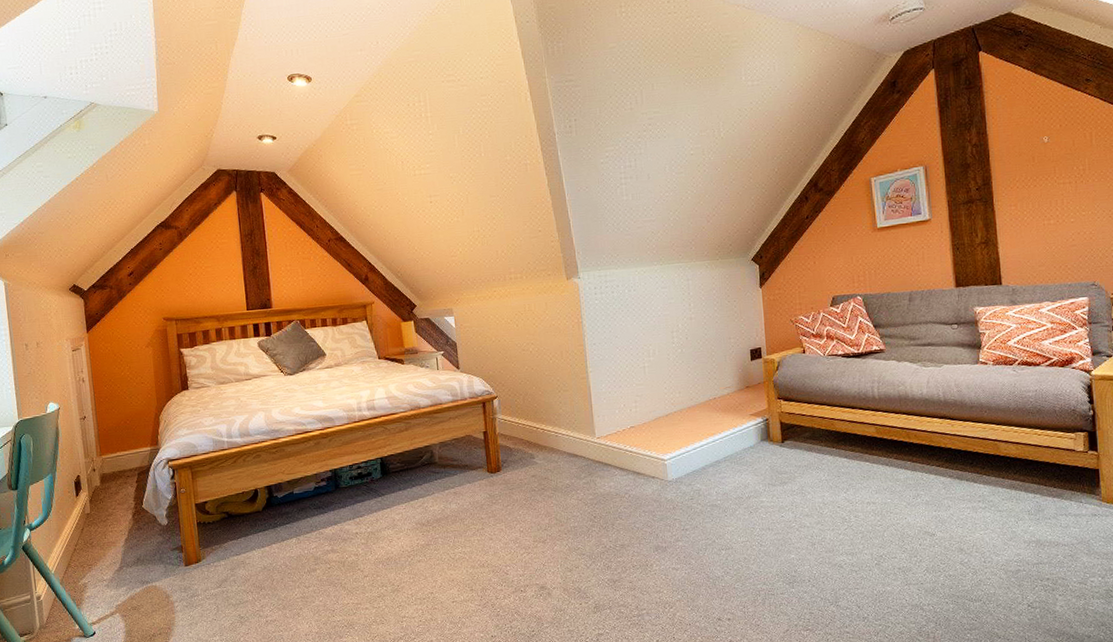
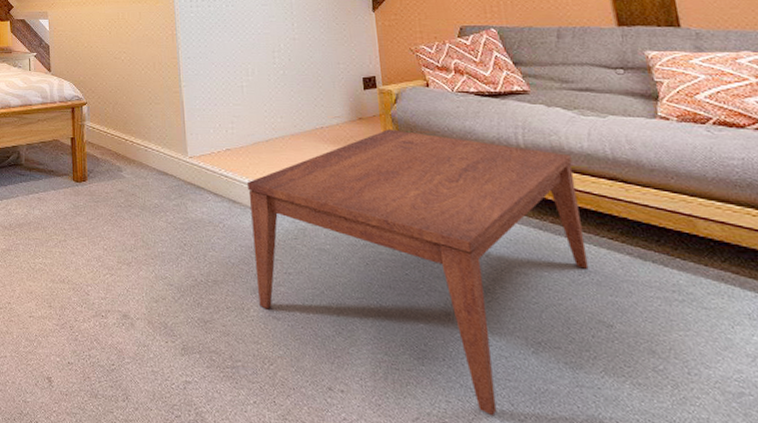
coffee table: none [650,393,921,619] -> present [248,129,589,417]

